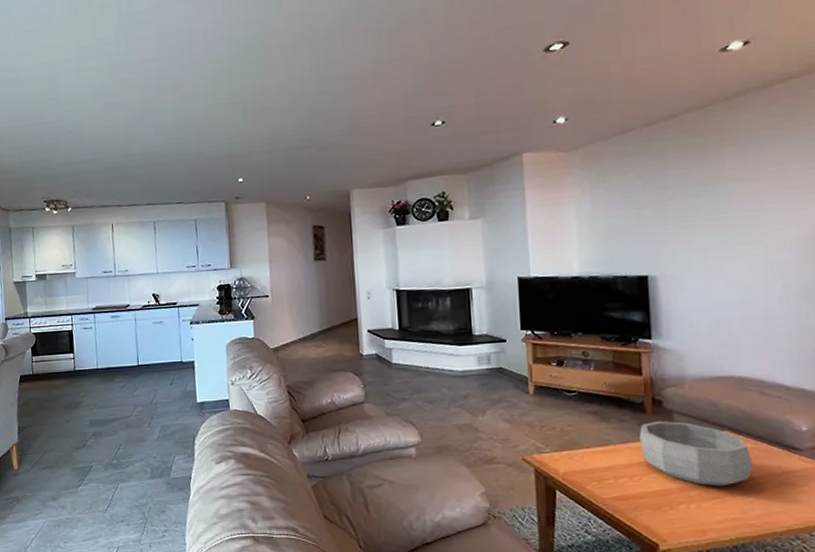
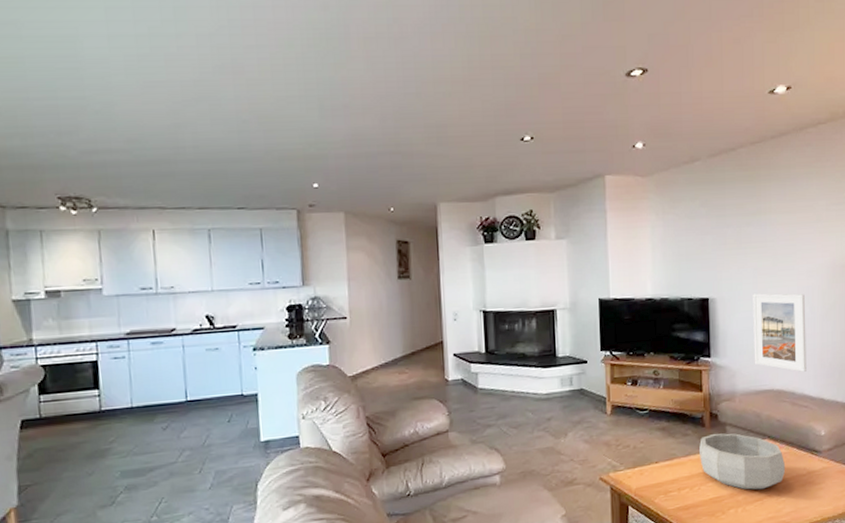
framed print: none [704,269,779,358] -> present [753,293,806,372]

